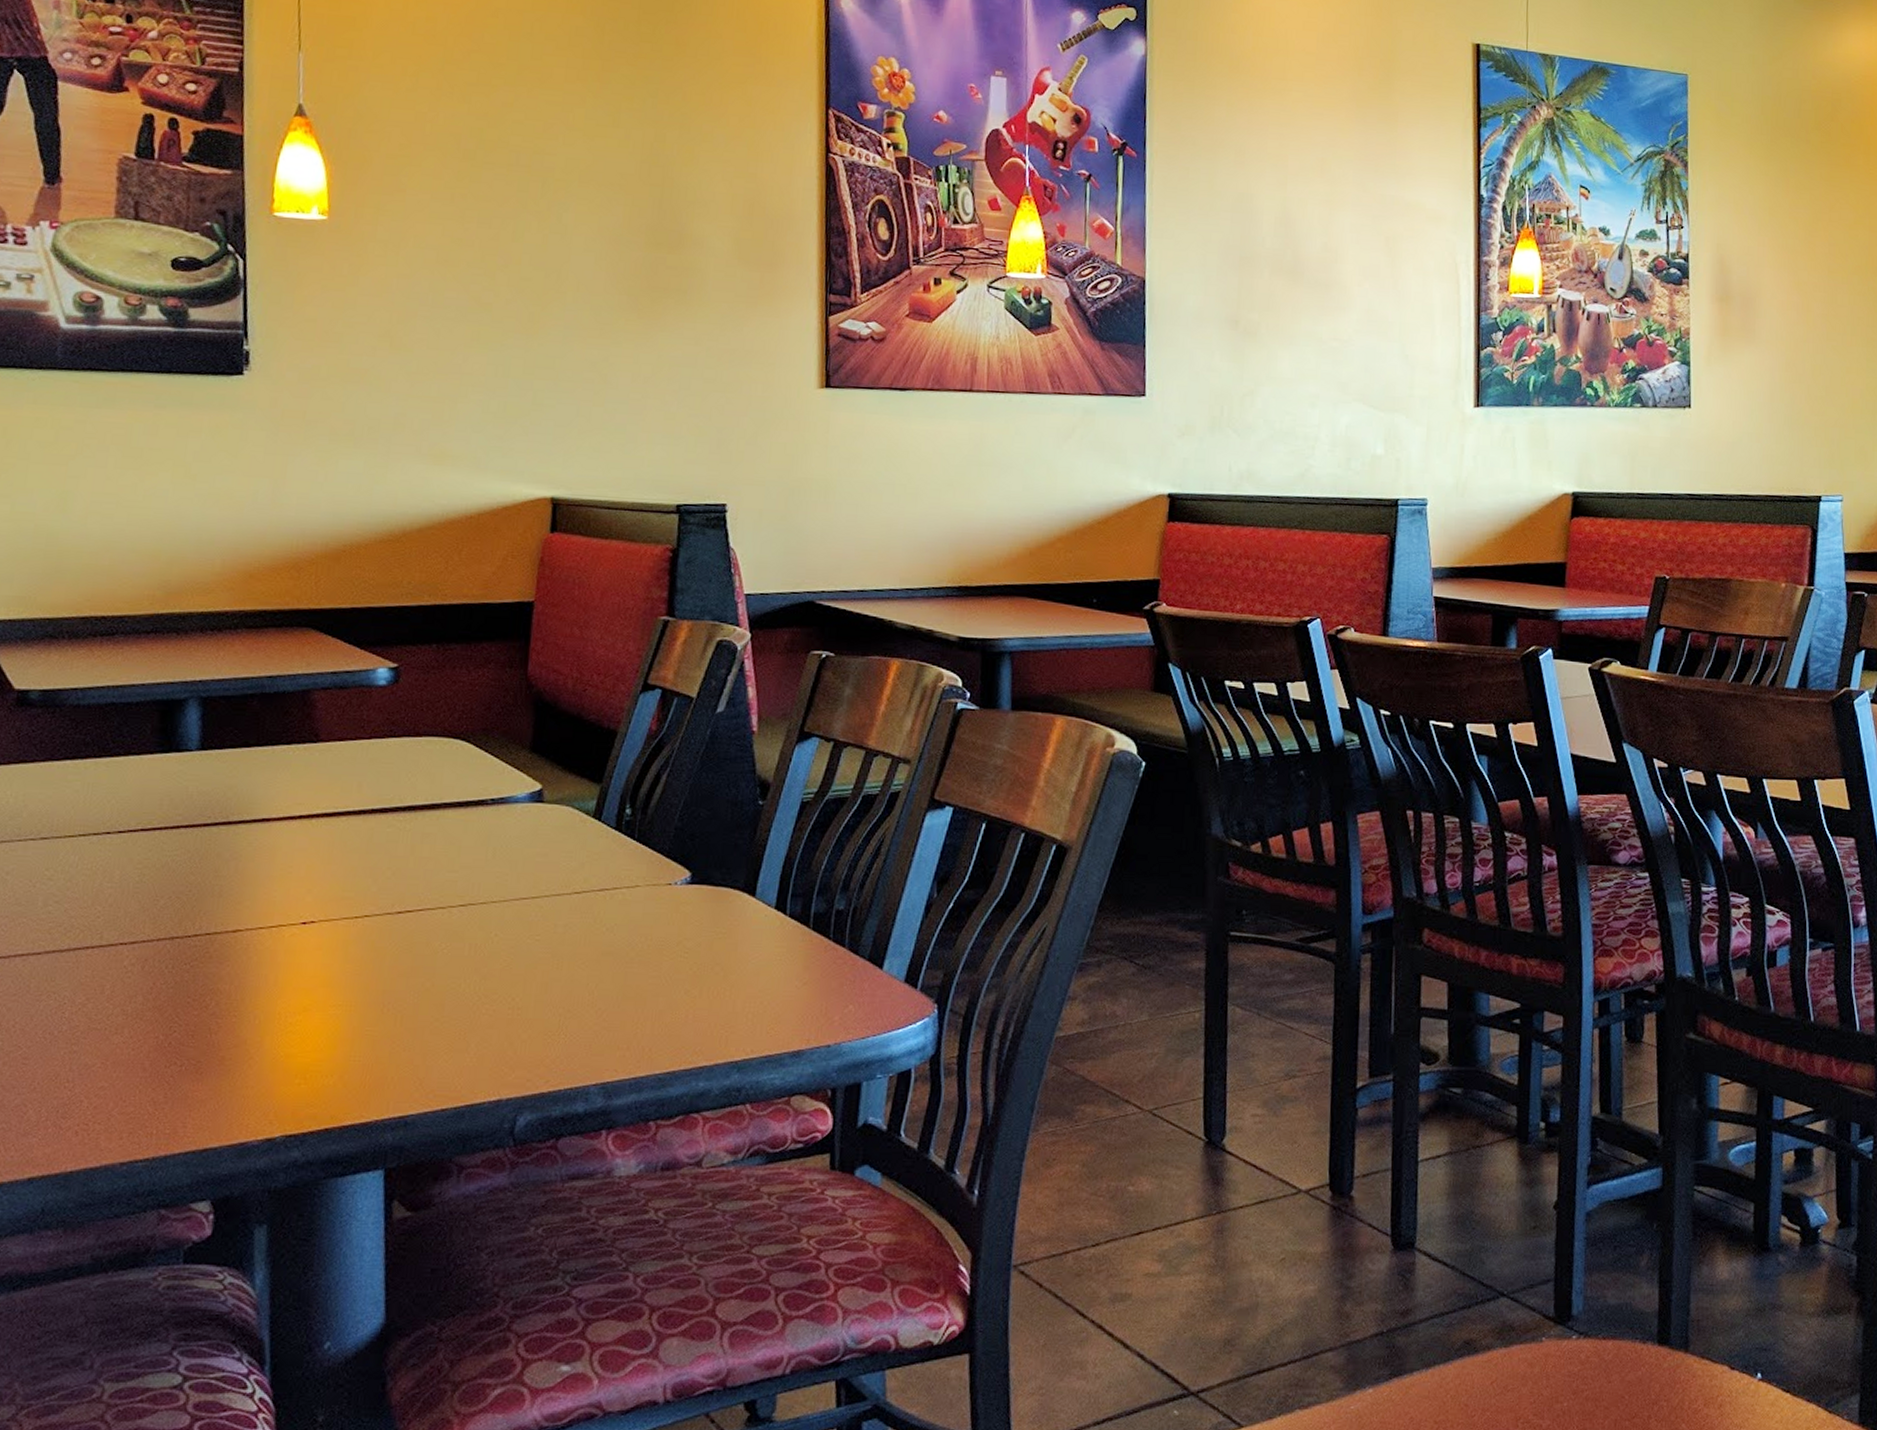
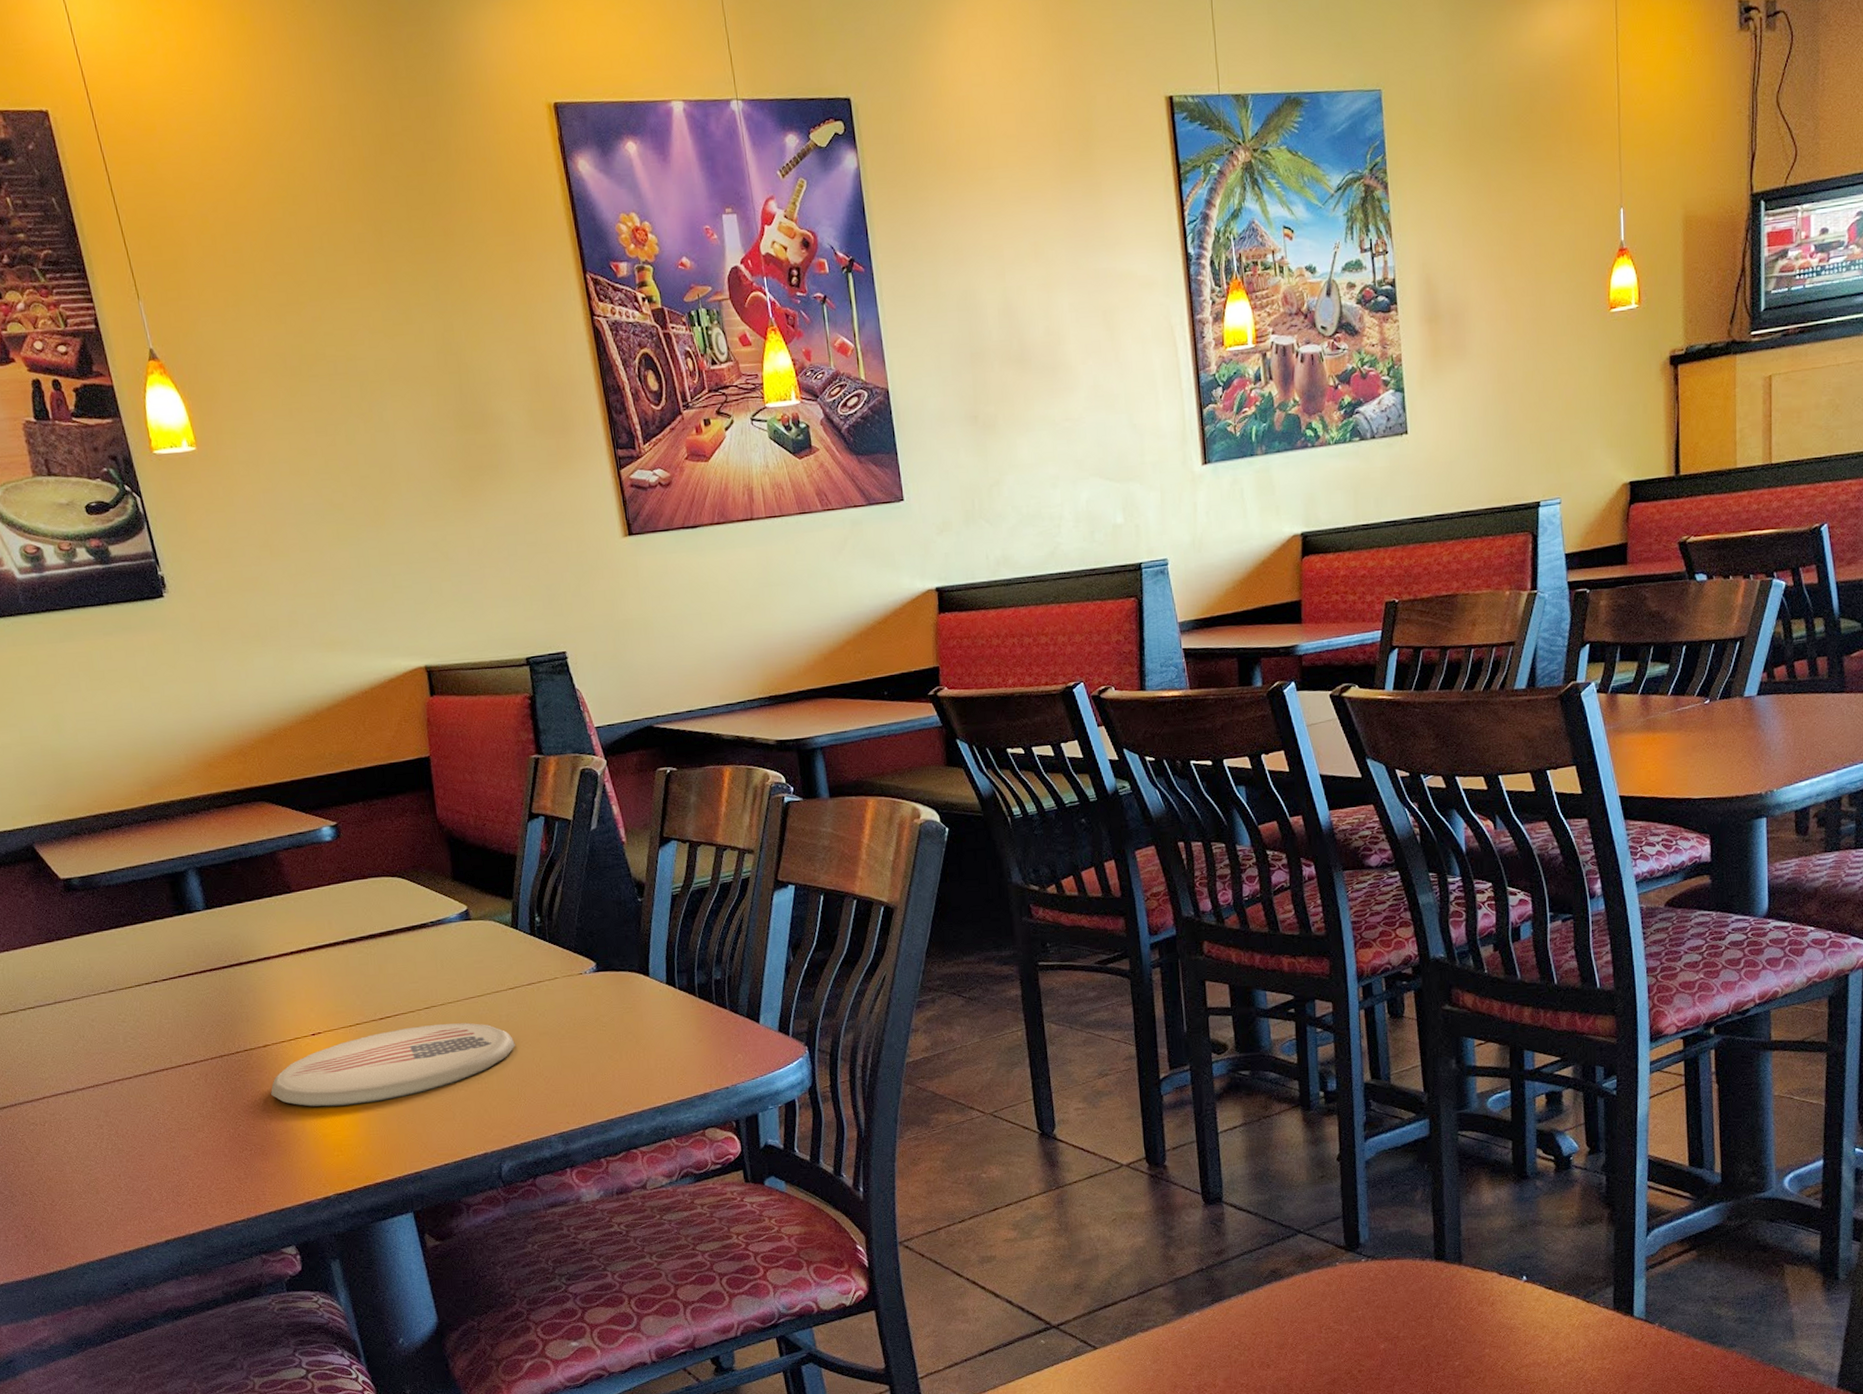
plate: none [228,926,568,1020] -> present [271,1022,515,1107]

